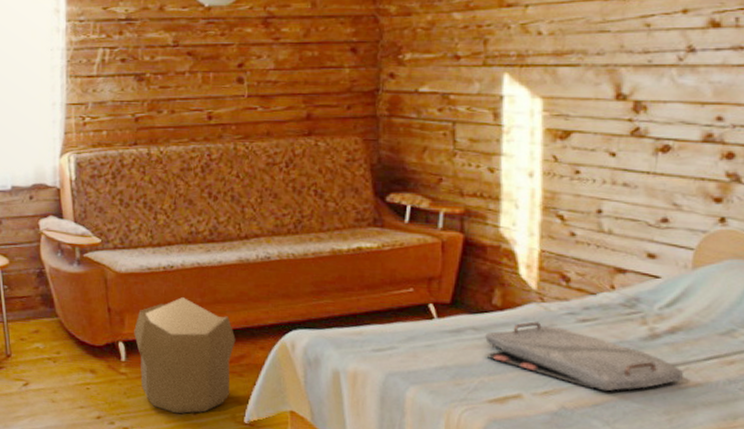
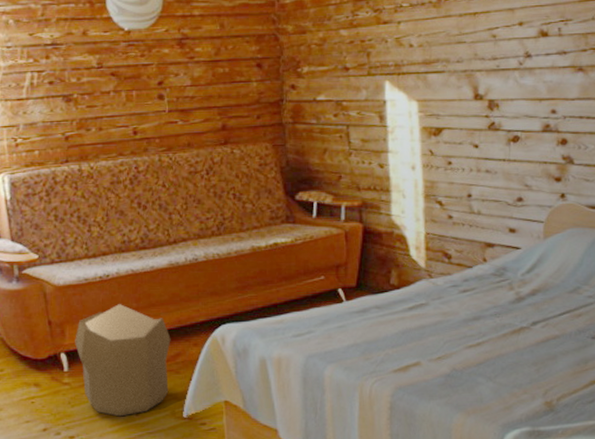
serving tray: present [485,321,684,392] -> none [387,296,545,351]

